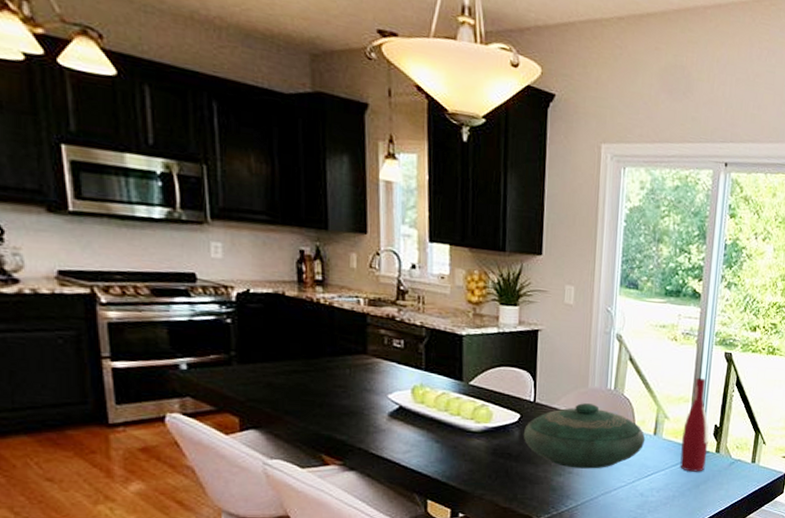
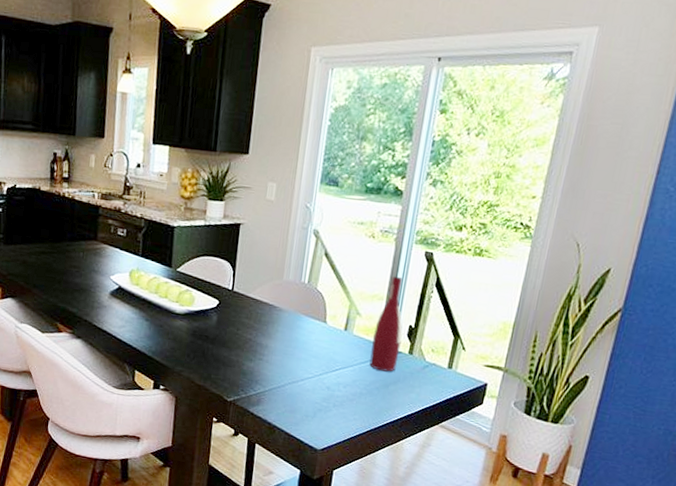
decorative bowl: present [523,403,646,469] -> none [220,294,336,358]

